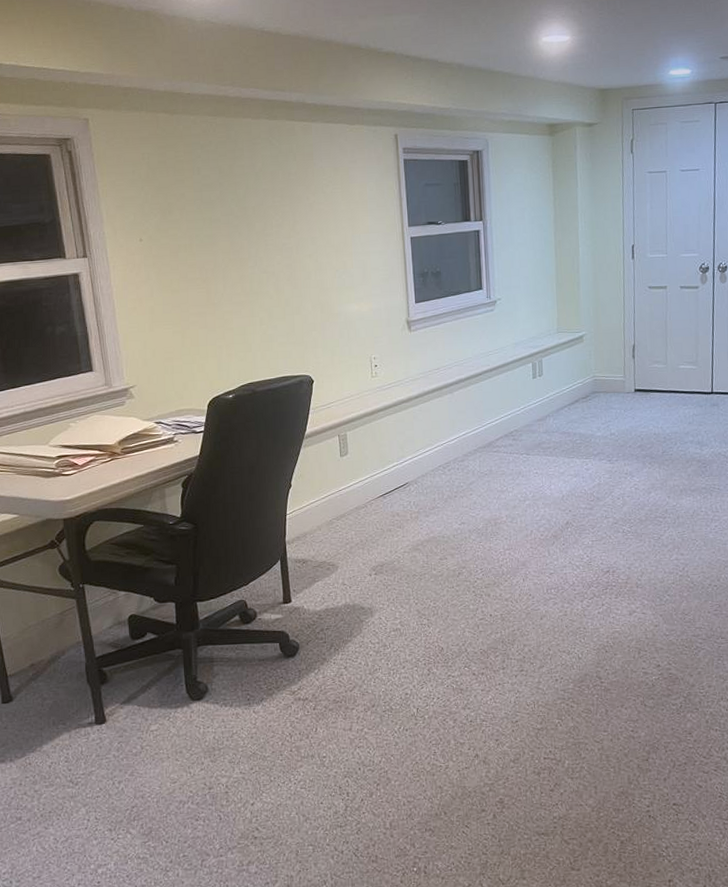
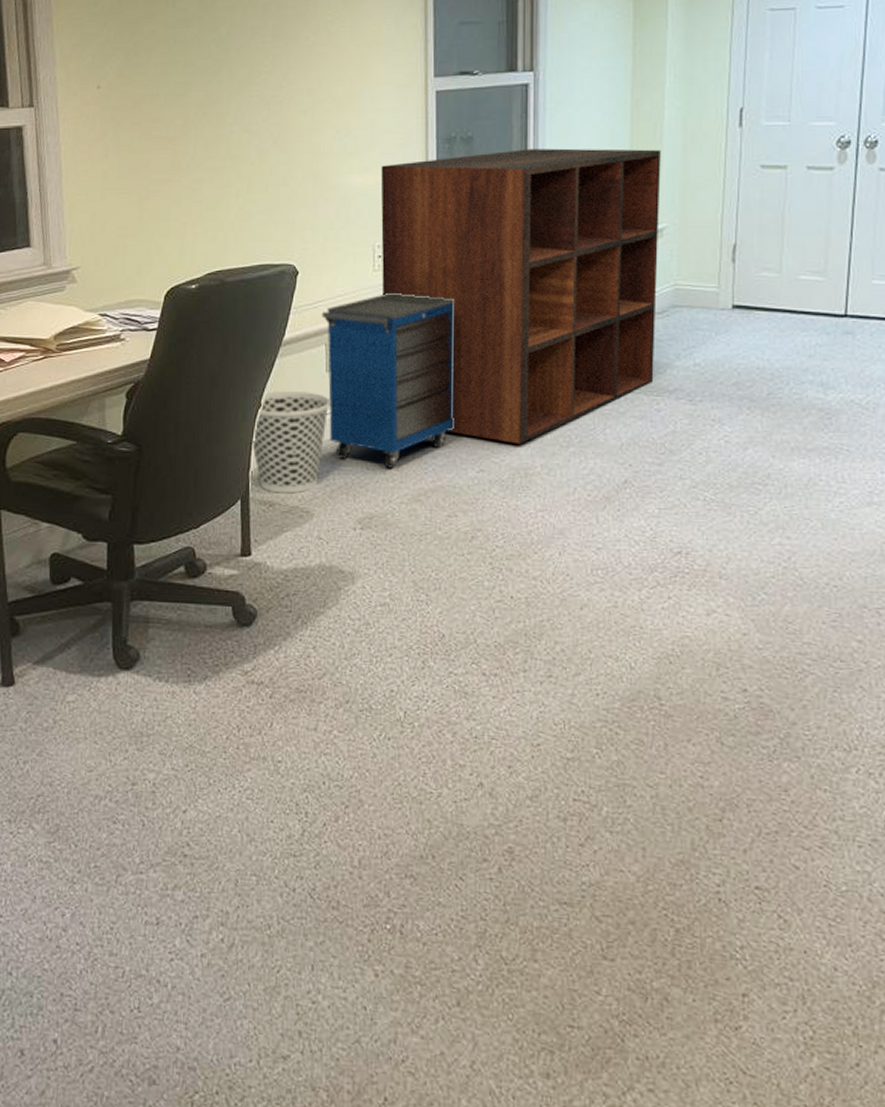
wastebasket: none [285,473,346,553] -> present [251,391,331,494]
cabinet: none [334,392,440,527] -> present [321,292,455,468]
shelving unit: none [372,277,583,502] -> present [380,148,661,444]

